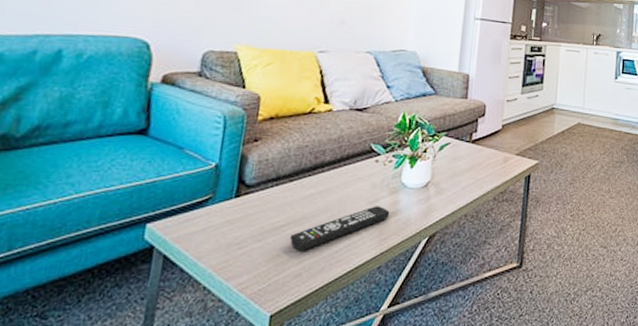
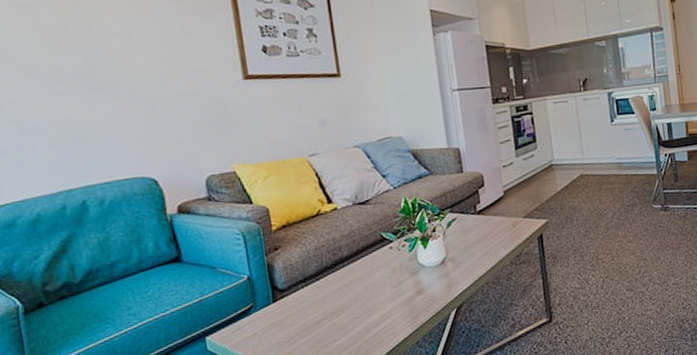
remote control: present [289,206,390,251] -> none [330,288,416,339]

